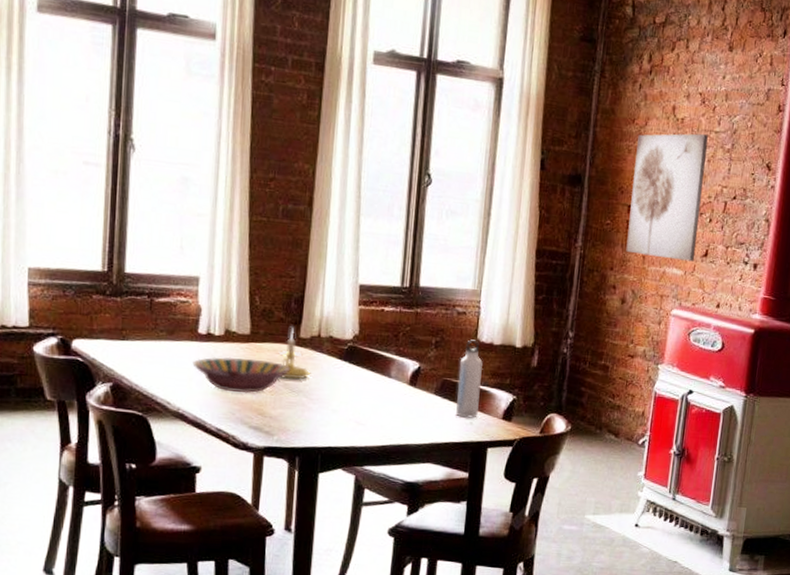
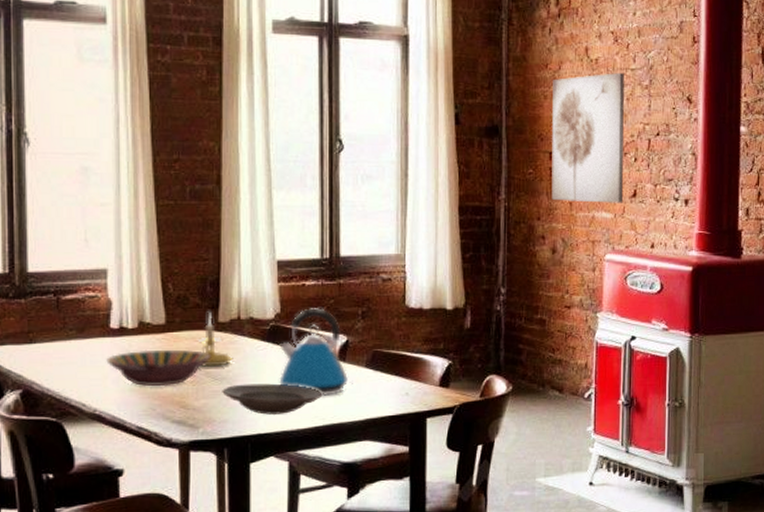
plate: none [298,398,391,431] -> present [222,383,321,415]
kettle: none [352,332,422,418] -> present [279,308,353,396]
water bottle: present [456,339,483,419] -> none [389,306,415,390]

